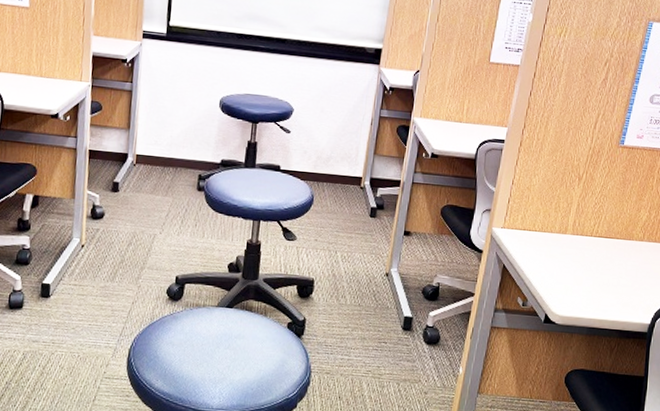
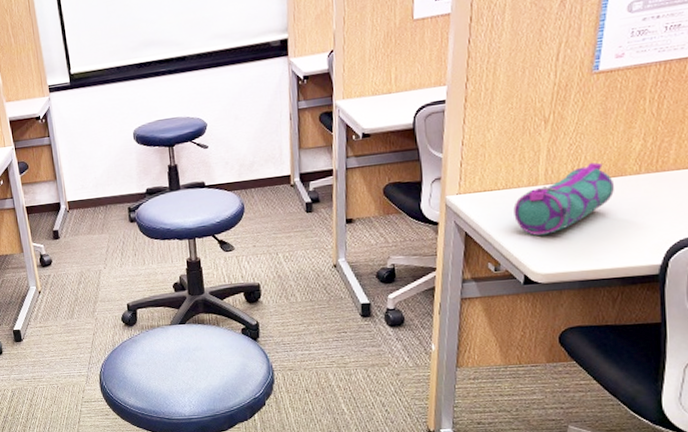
pencil case: none [544,223,623,280] -> present [513,162,614,236]

